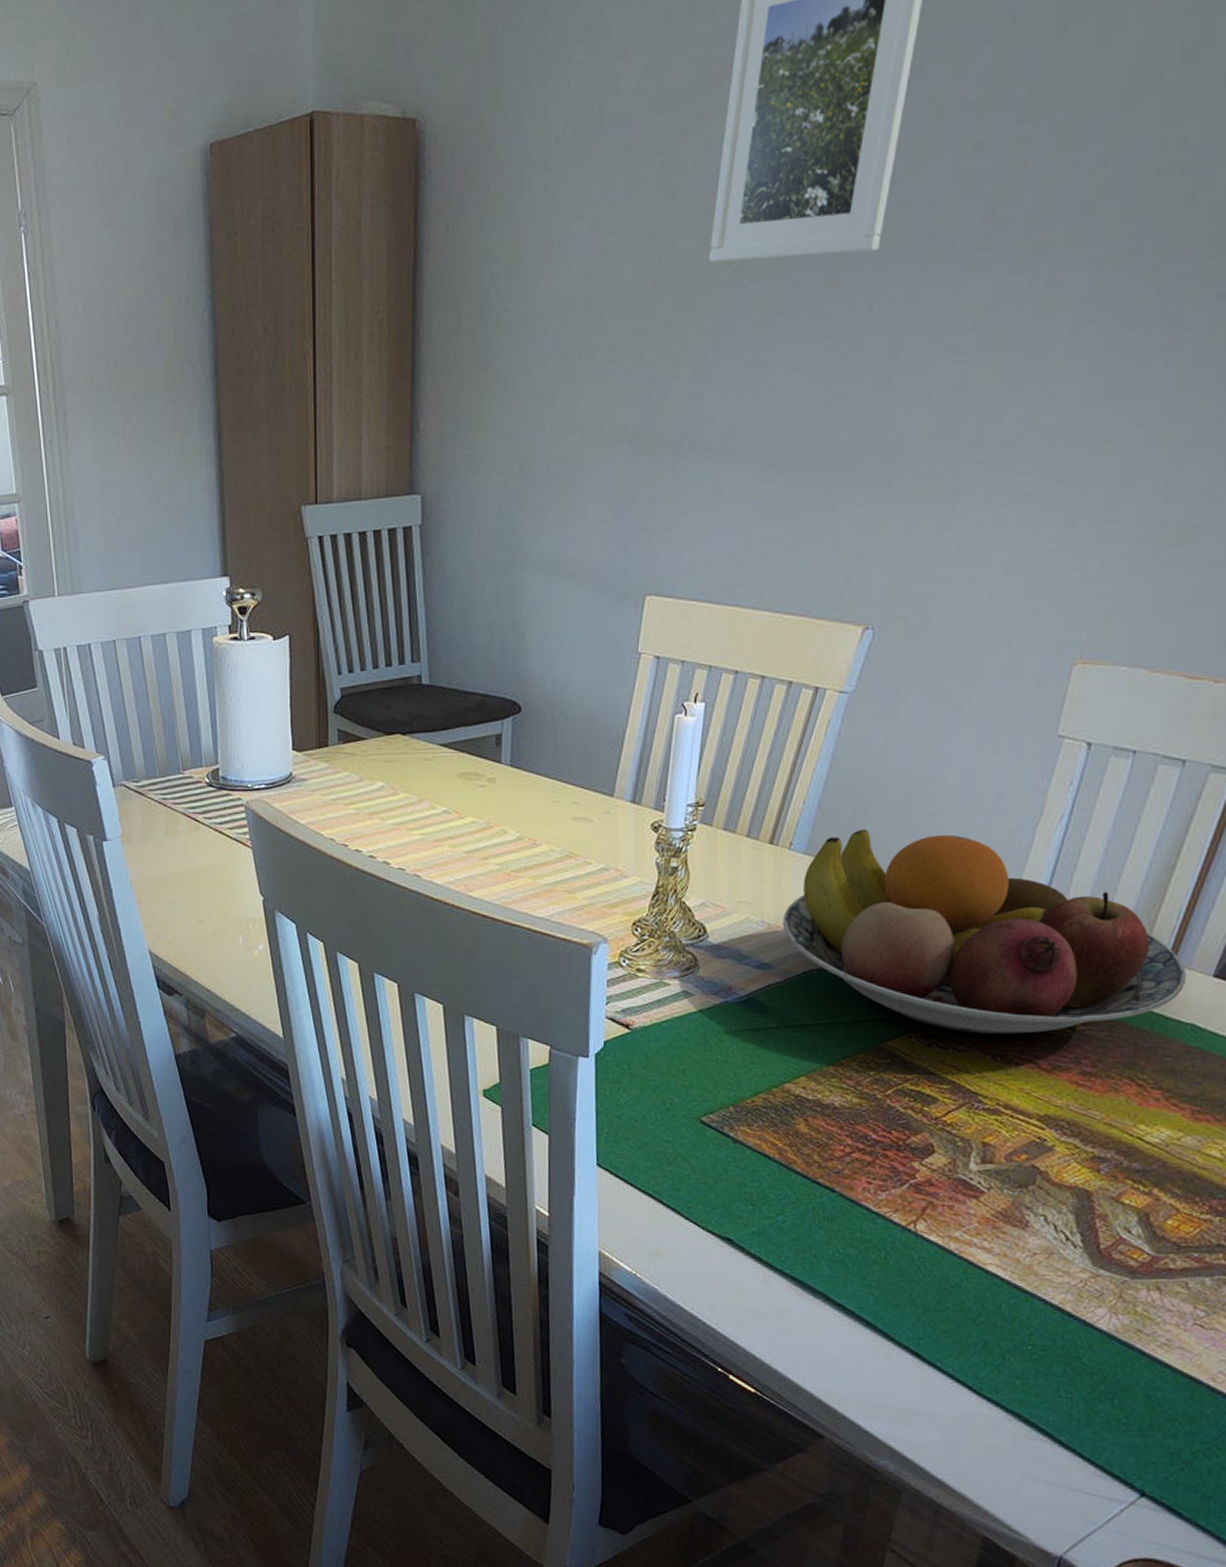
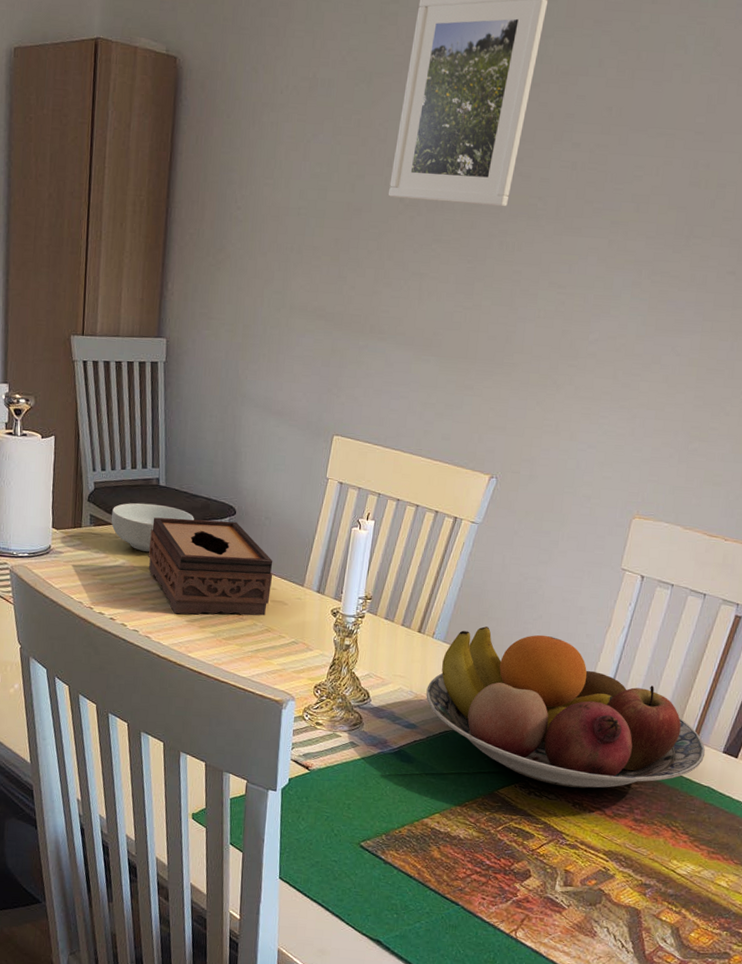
cereal bowl: none [363,708,468,769] -> present [111,503,194,552]
tissue box: none [412,721,573,845] -> present [148,517,273,616]

